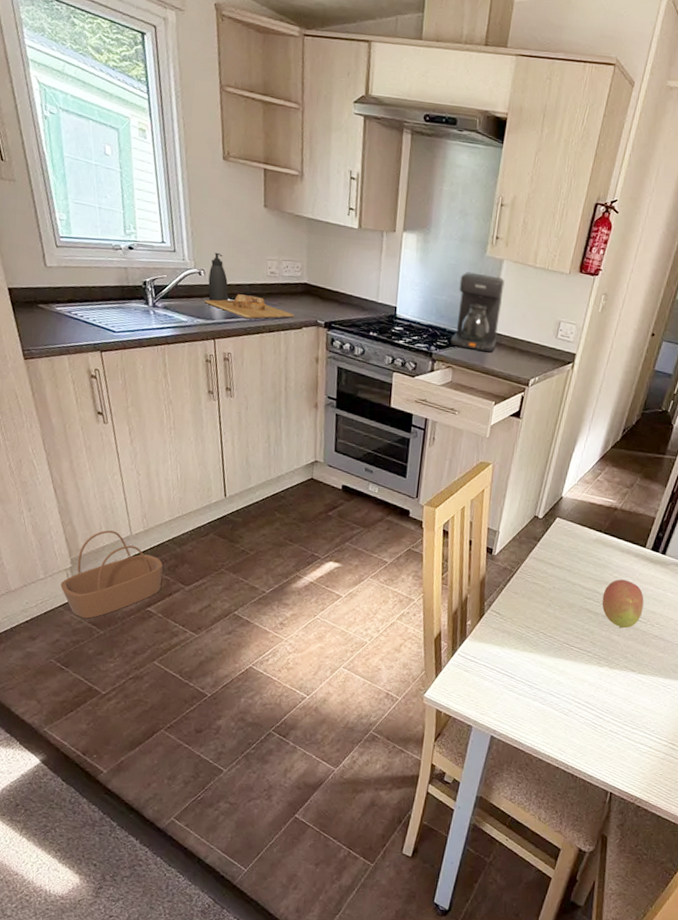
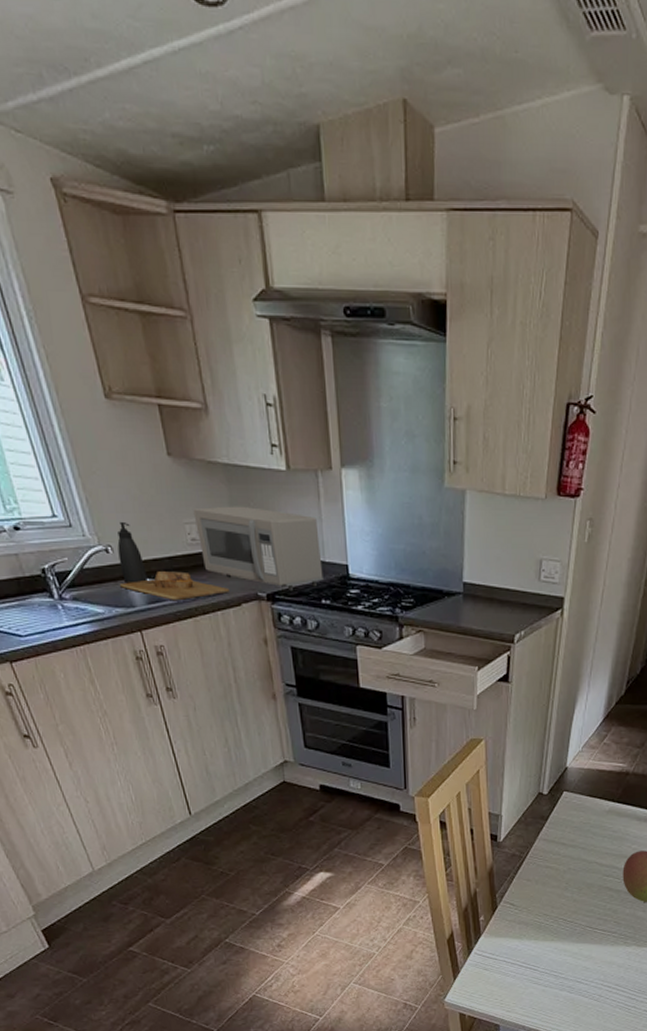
basket: present [60,530,163,619] -> none [27,869,139,968]
microwave: none [276,249,377,323] -> present [193,506,323,592]
coffee maker: present [450,272,505,353] -> none [417,510,472,608]

